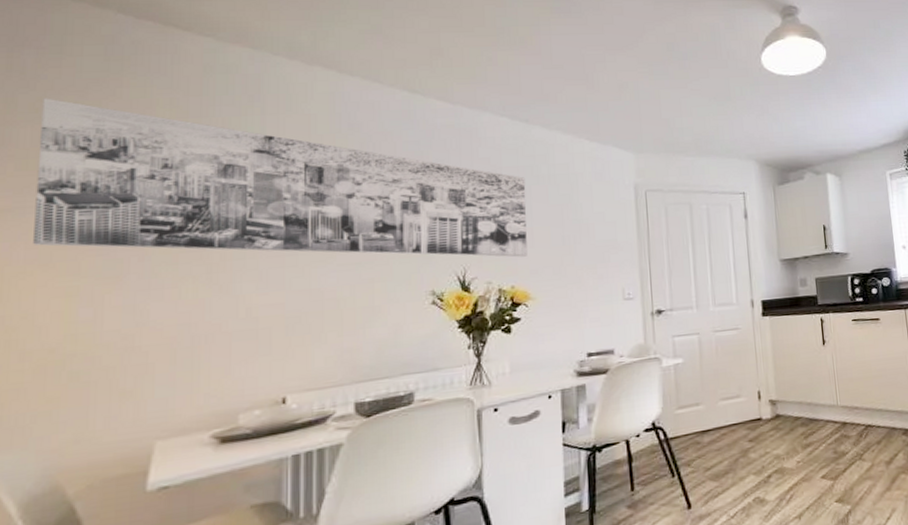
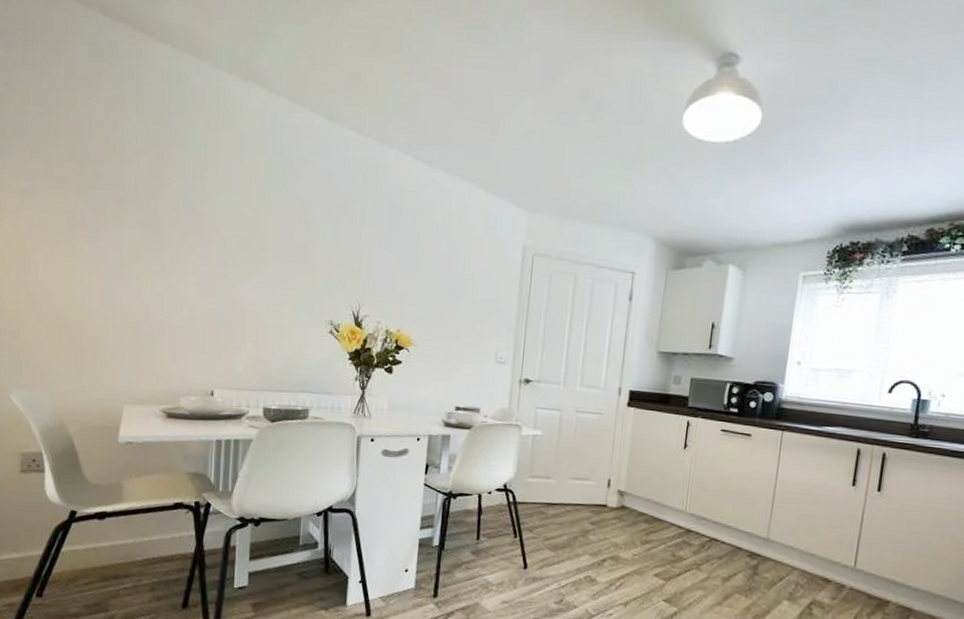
wall art: present [33,98,527,257] -> none [44,92,421,303]

